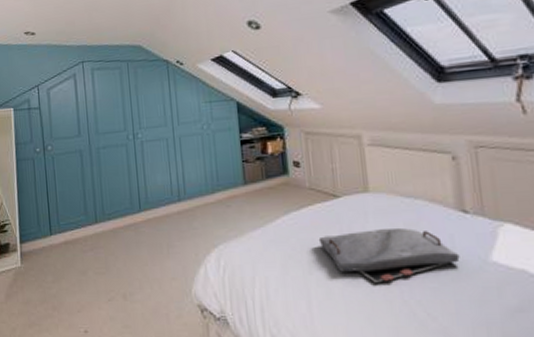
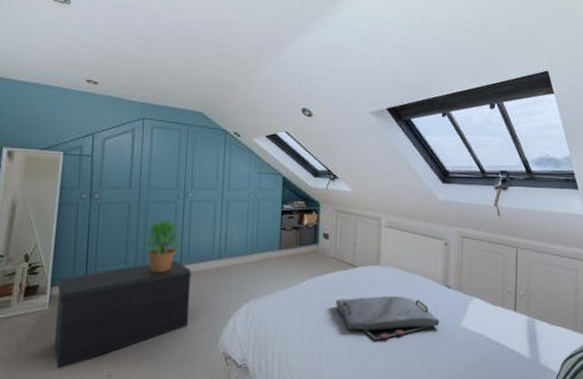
bench: none [25,207,157,327] -> present [54,260,192,370]
potted plant: none [99,165,138,222] -> present [144,220,182,273]

